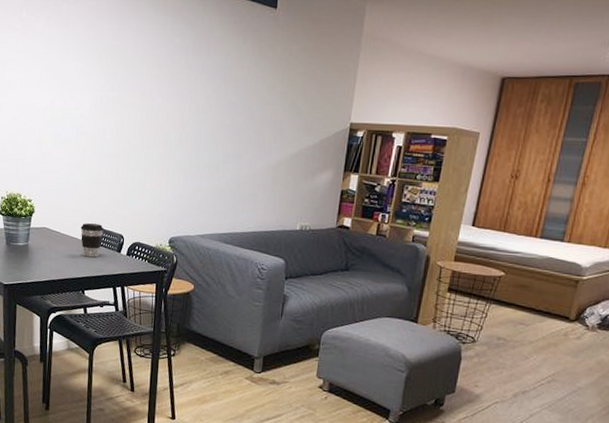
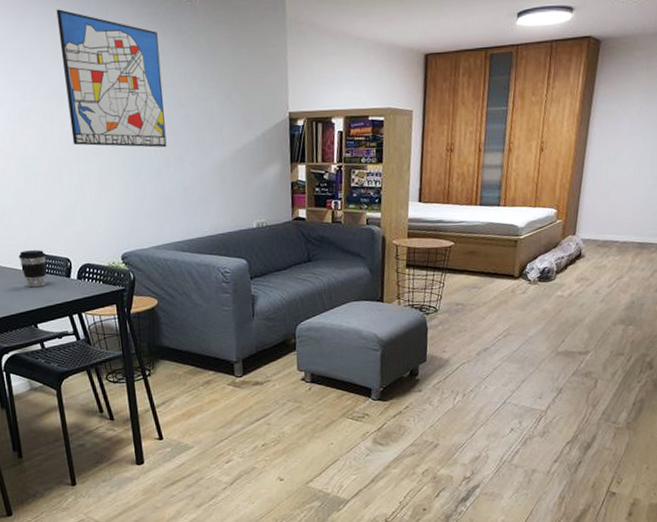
wall art: none [145,14,238,145] -> present [56,9,167,148]

